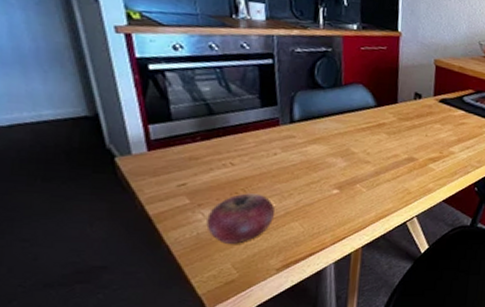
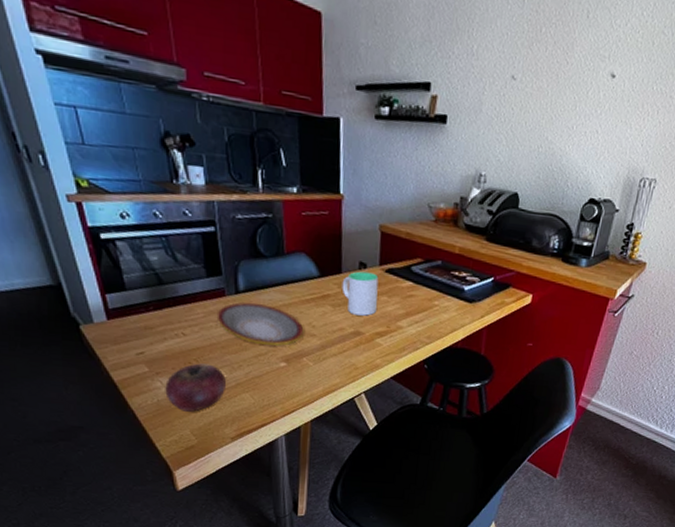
plate: none [268,131,358,173] -> present [216,302,304,346]
mug: none [397,101,433,143] -> present [342,271,379,316]

